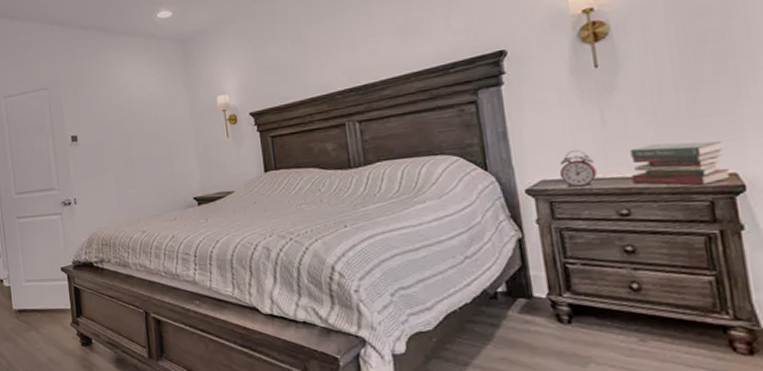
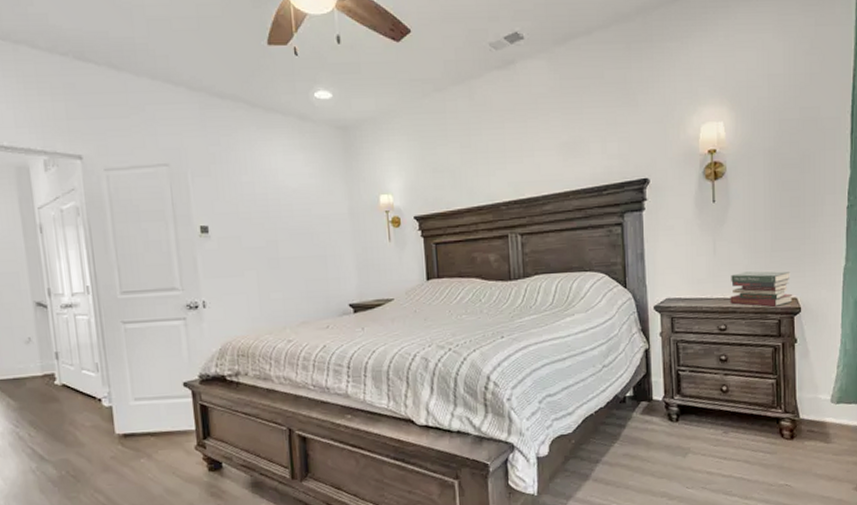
alarm clock: present [559,150,597,188] -> none [680,273,706,305]

